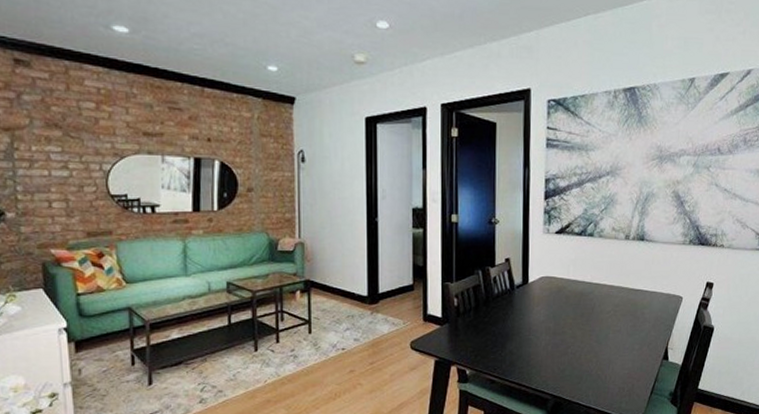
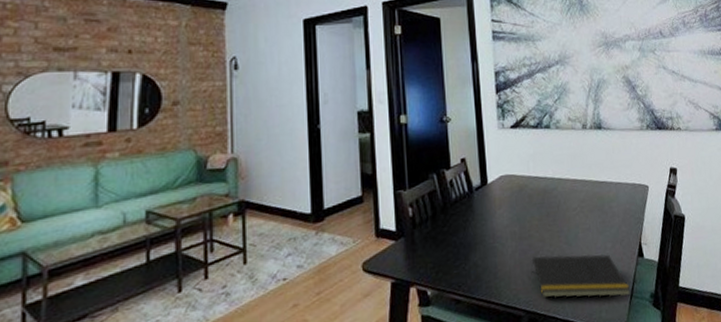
notepad: none [562,350,652,392] -> present [531,254,631,299]

